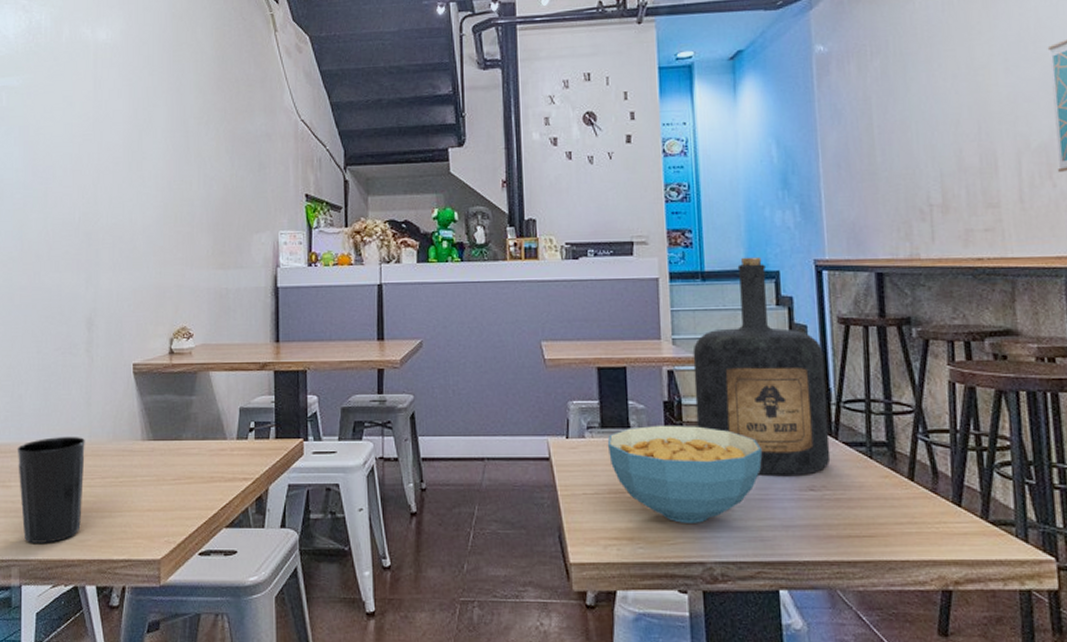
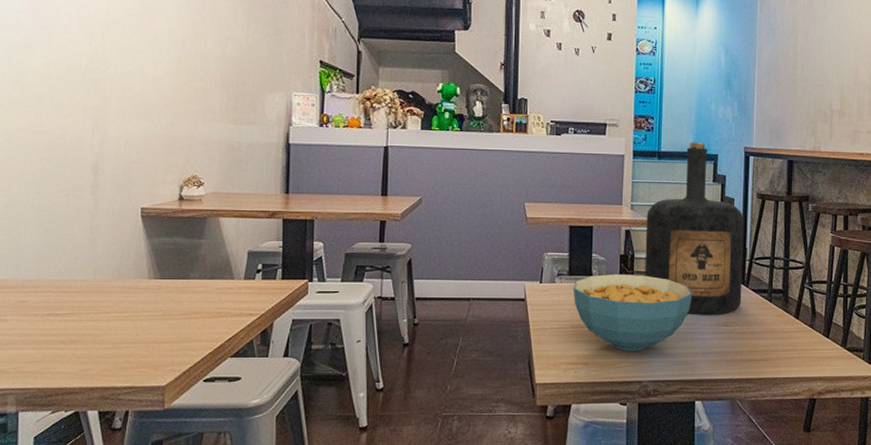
cup: present [17,437,85,543] -> none [14,274,89,373]

